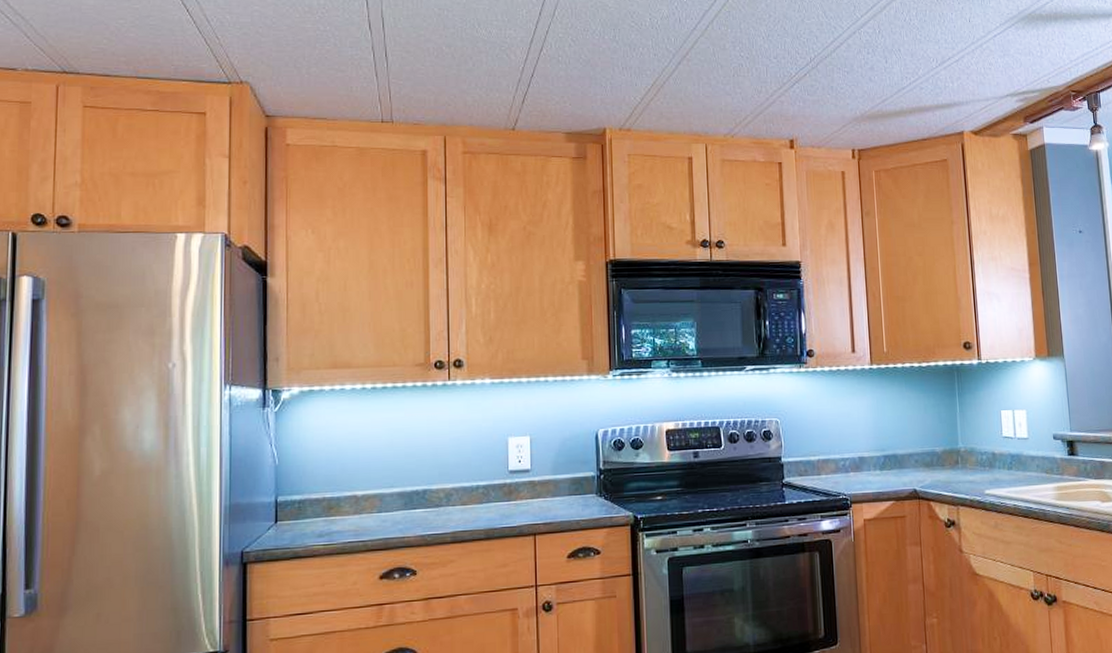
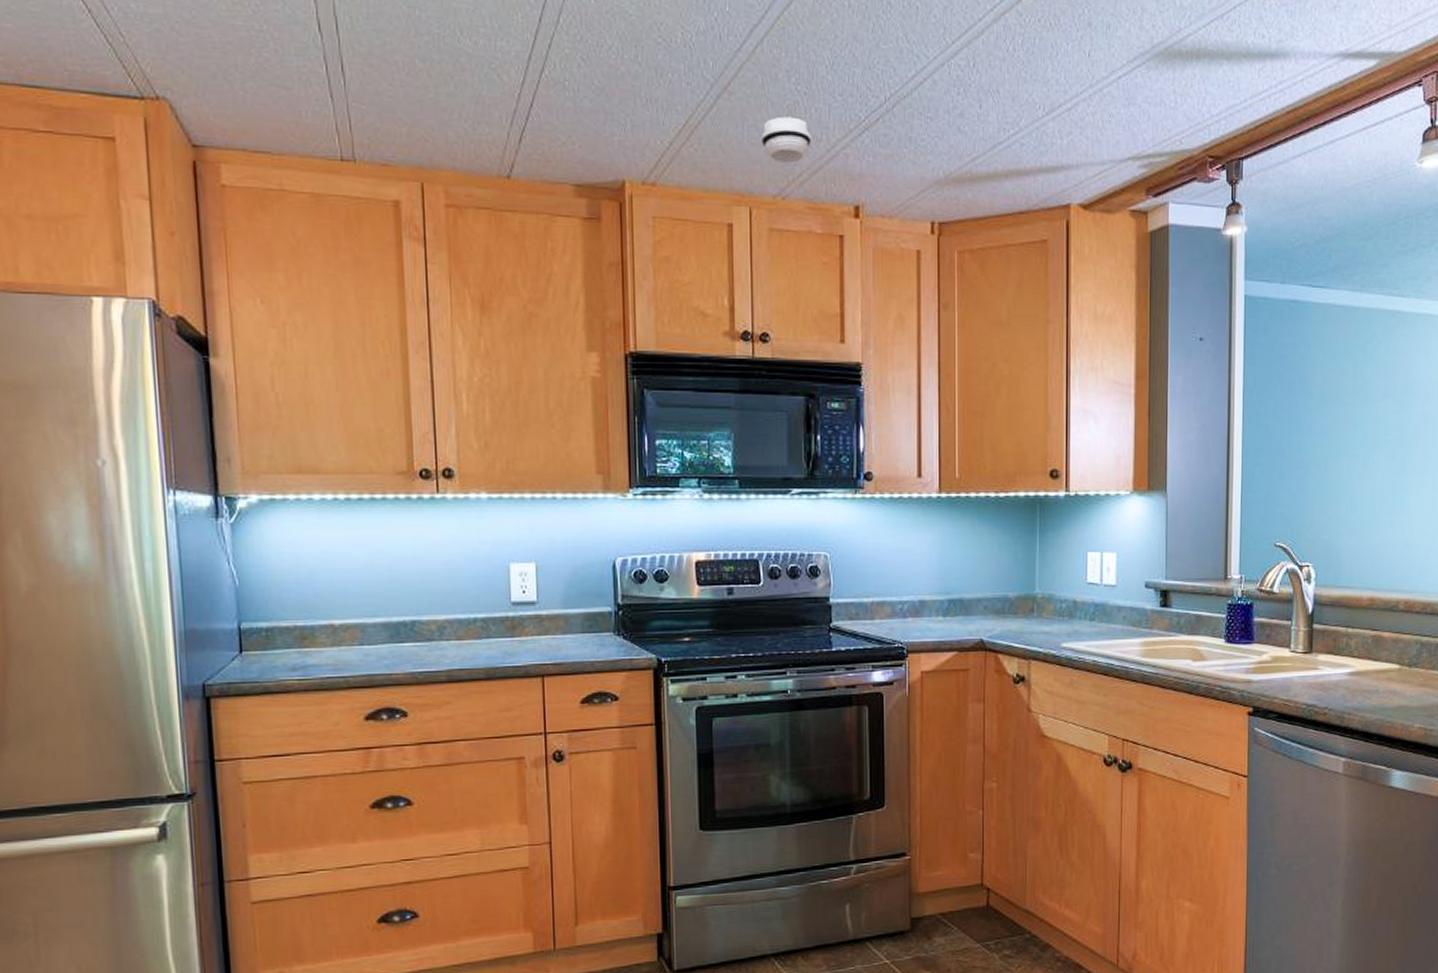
smoke detector: none [713,75,754,110] -> present [760,116,812,164]

